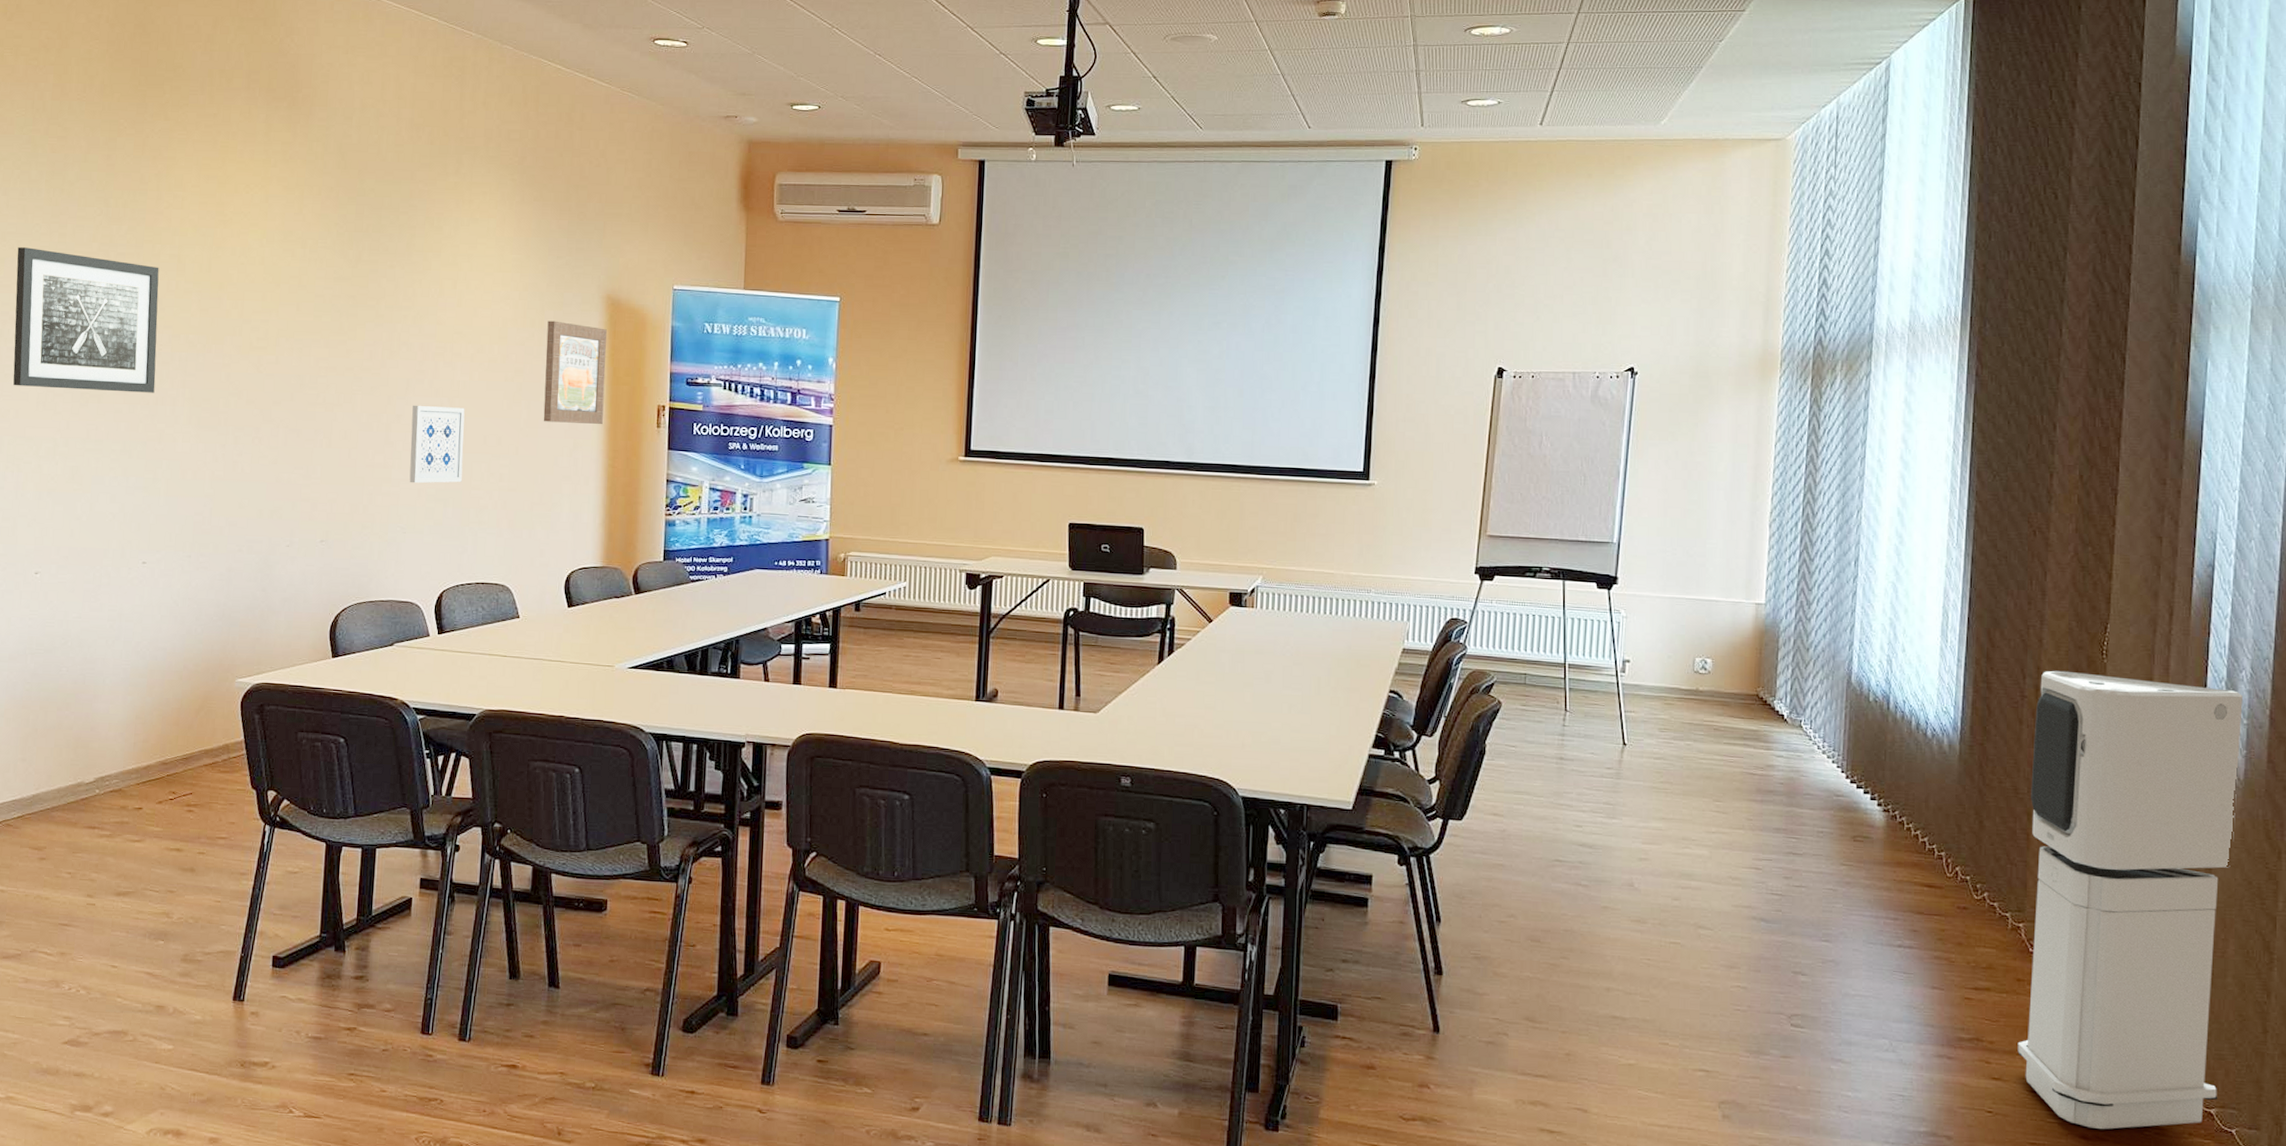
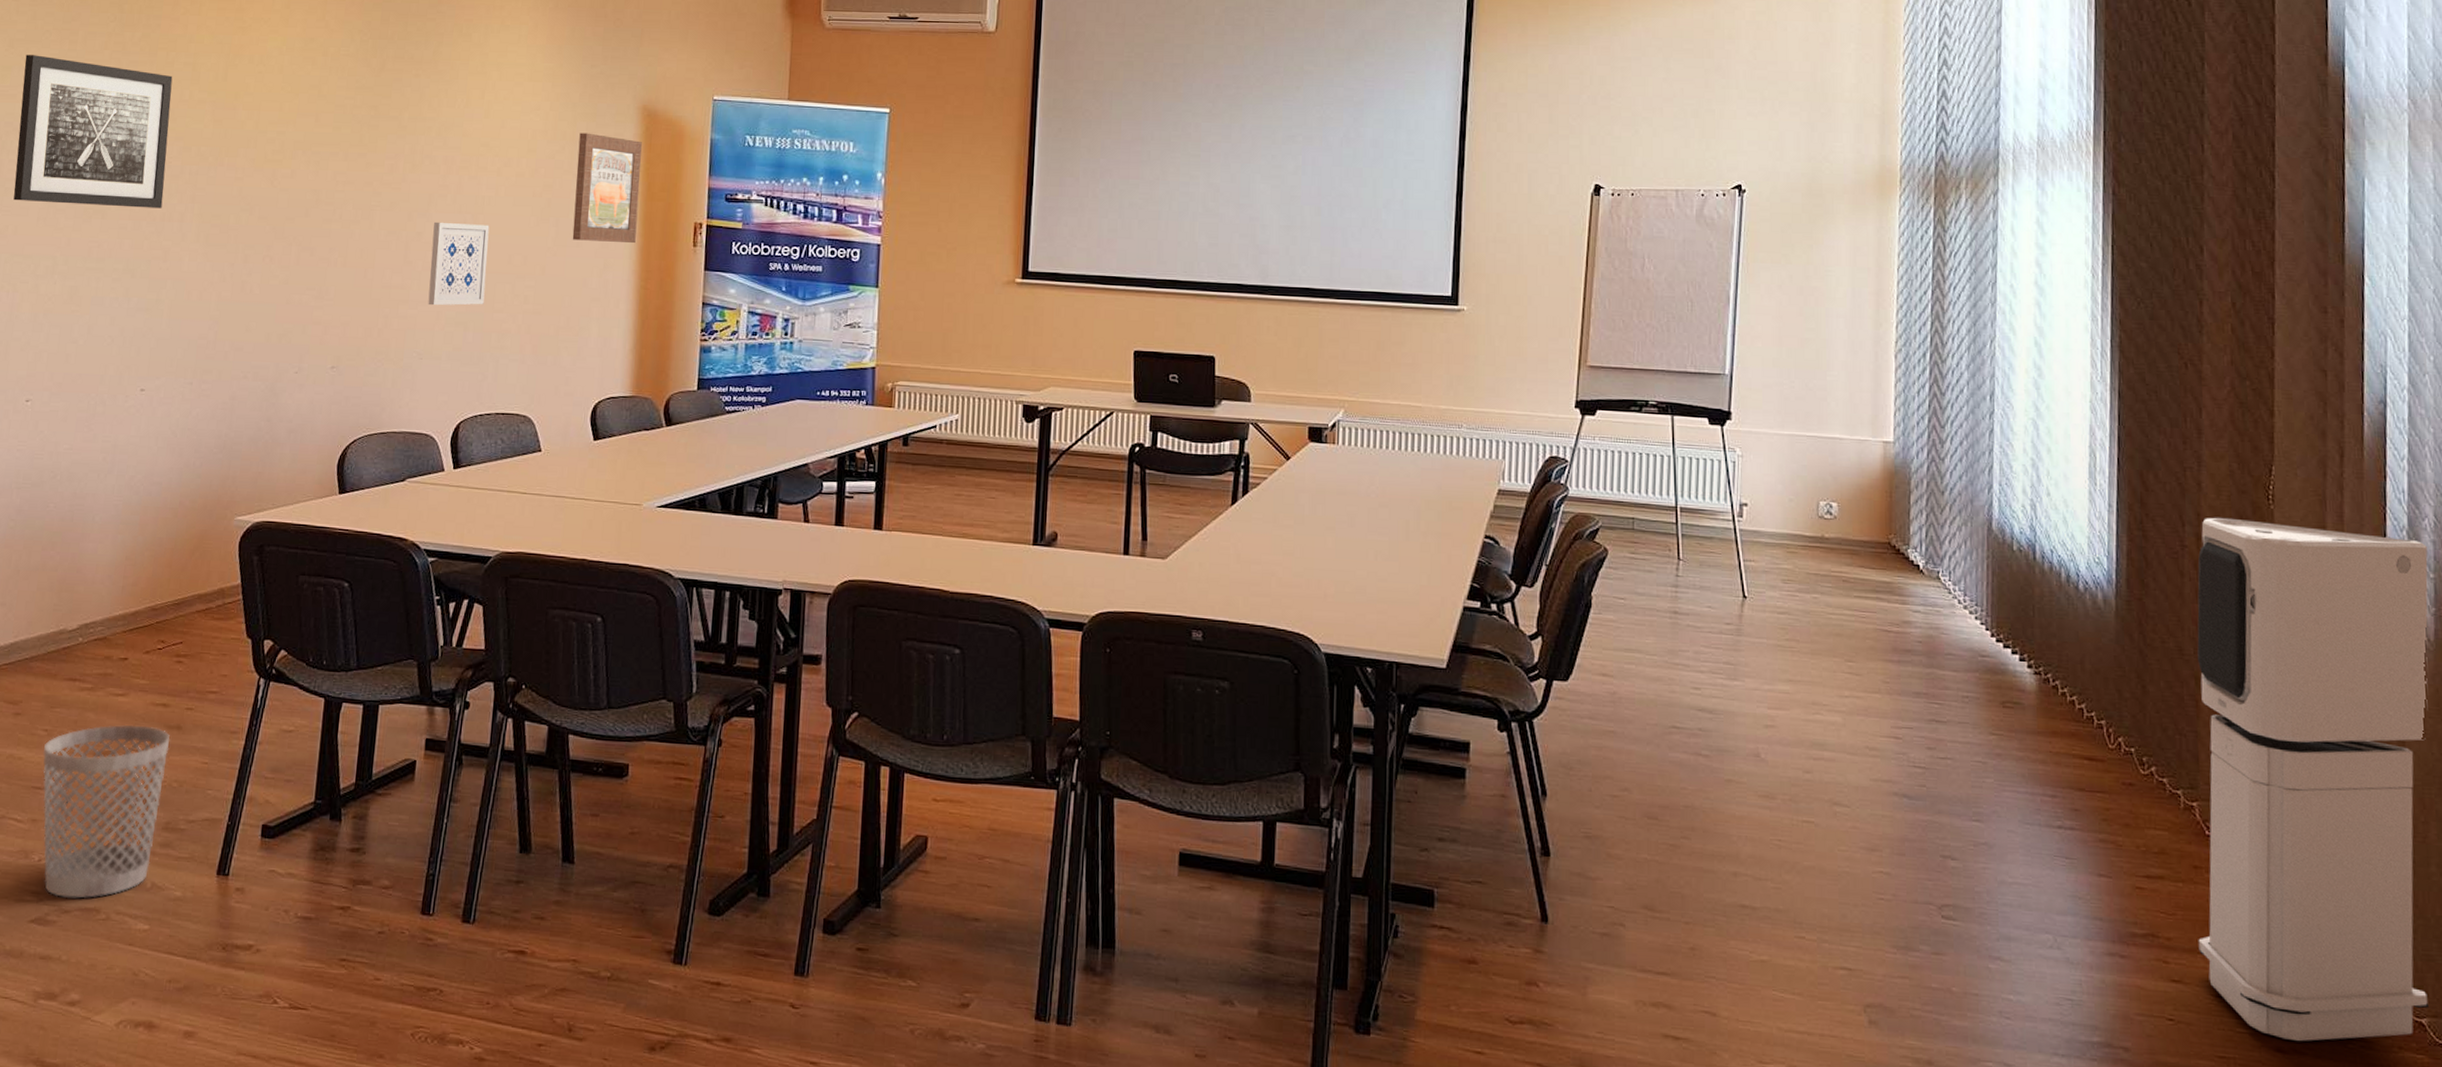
wastebasket: none [67,868,184,1022] -> present [42,725,170,899]

